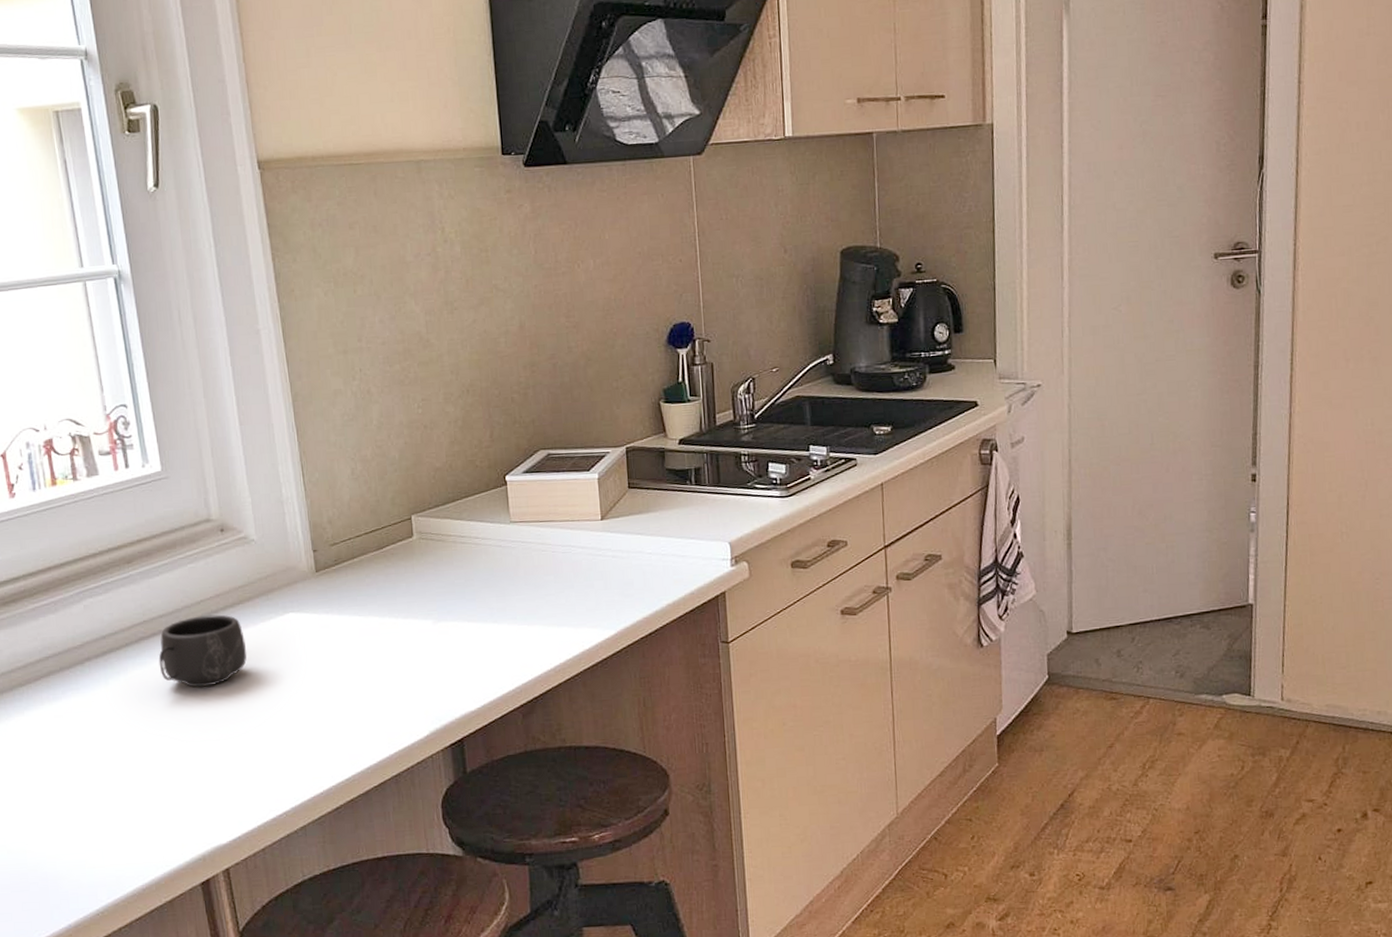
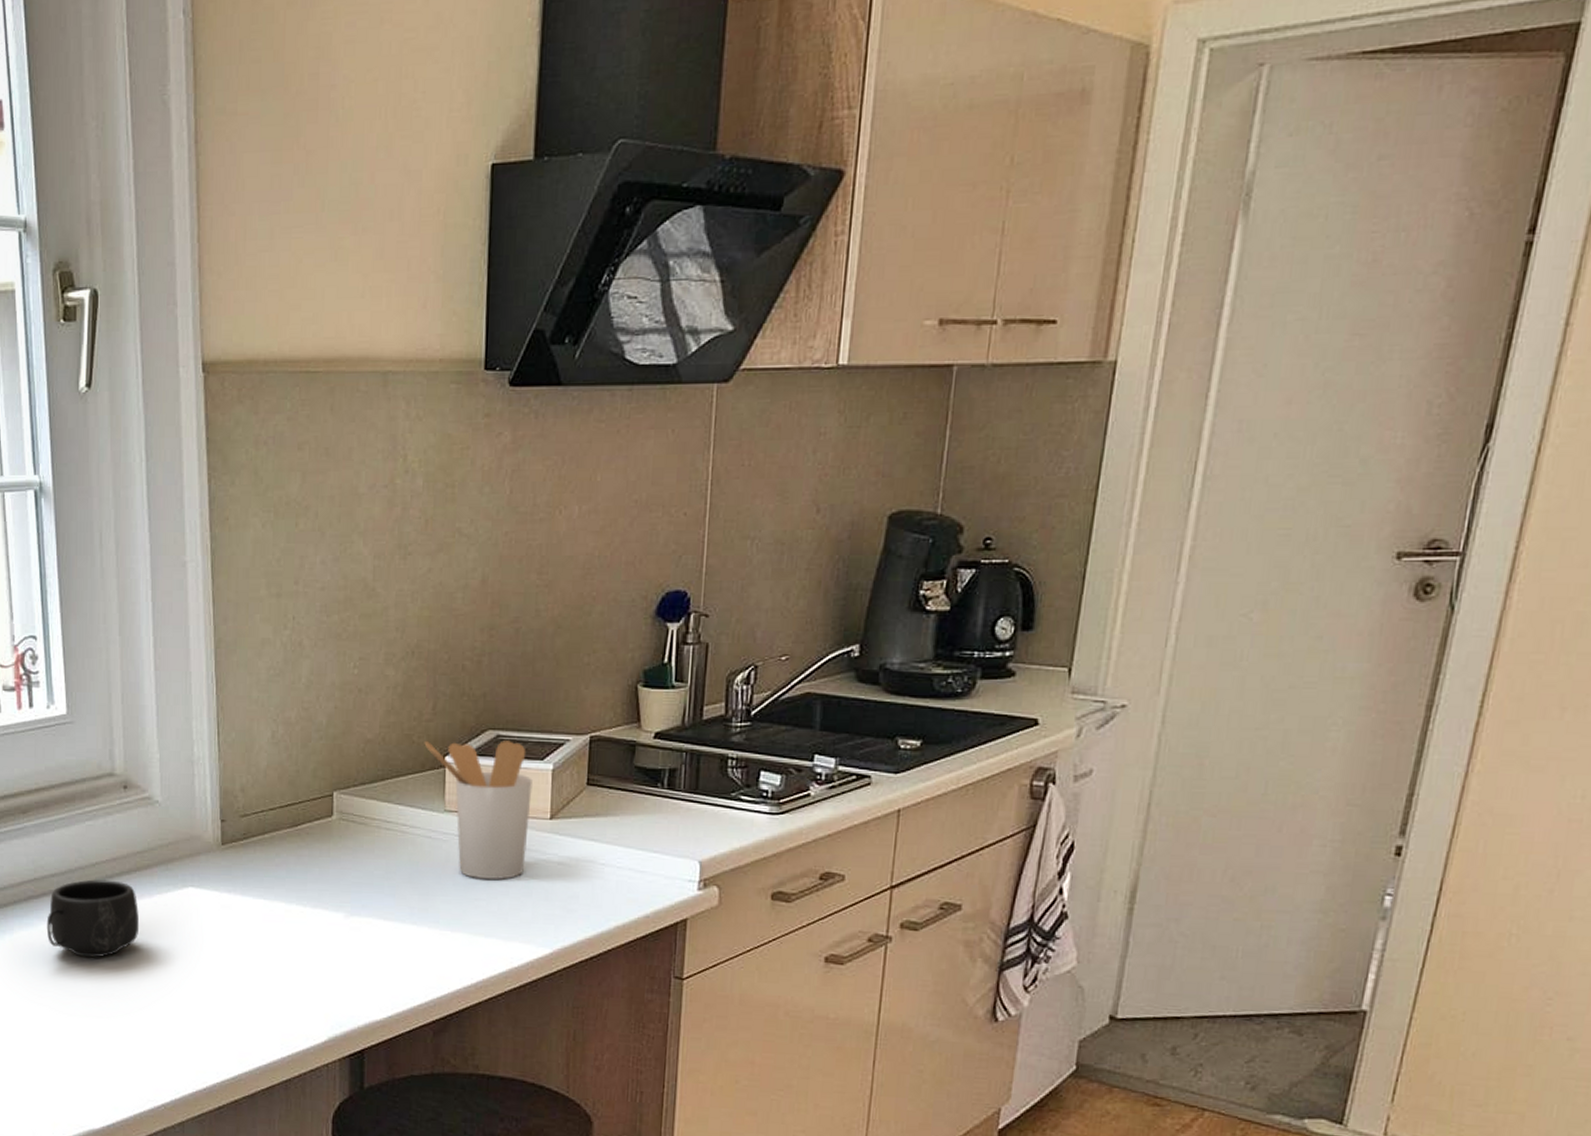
utensil holder: none [486,457,585,577] -> present [424,740,532,879]

